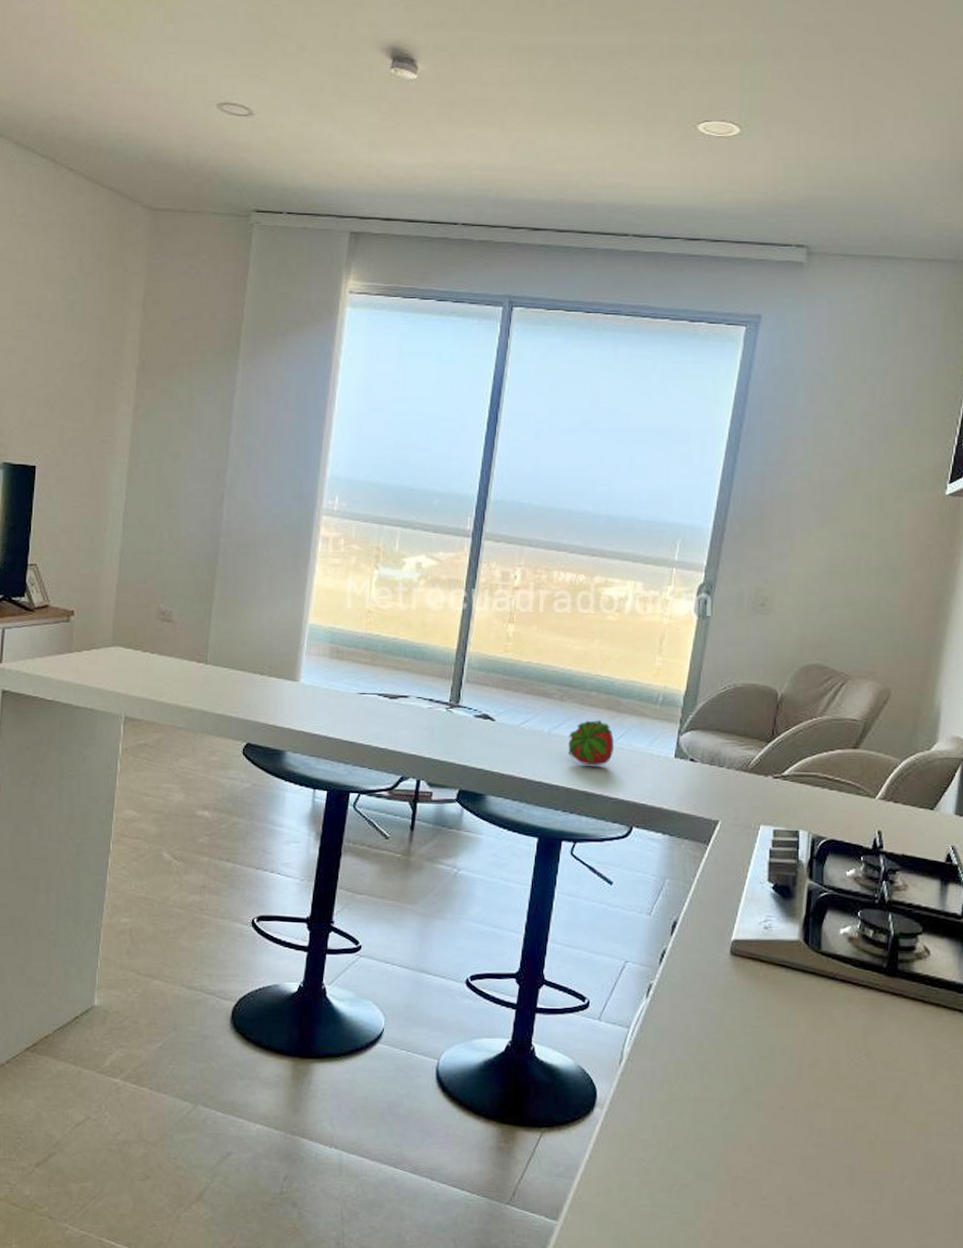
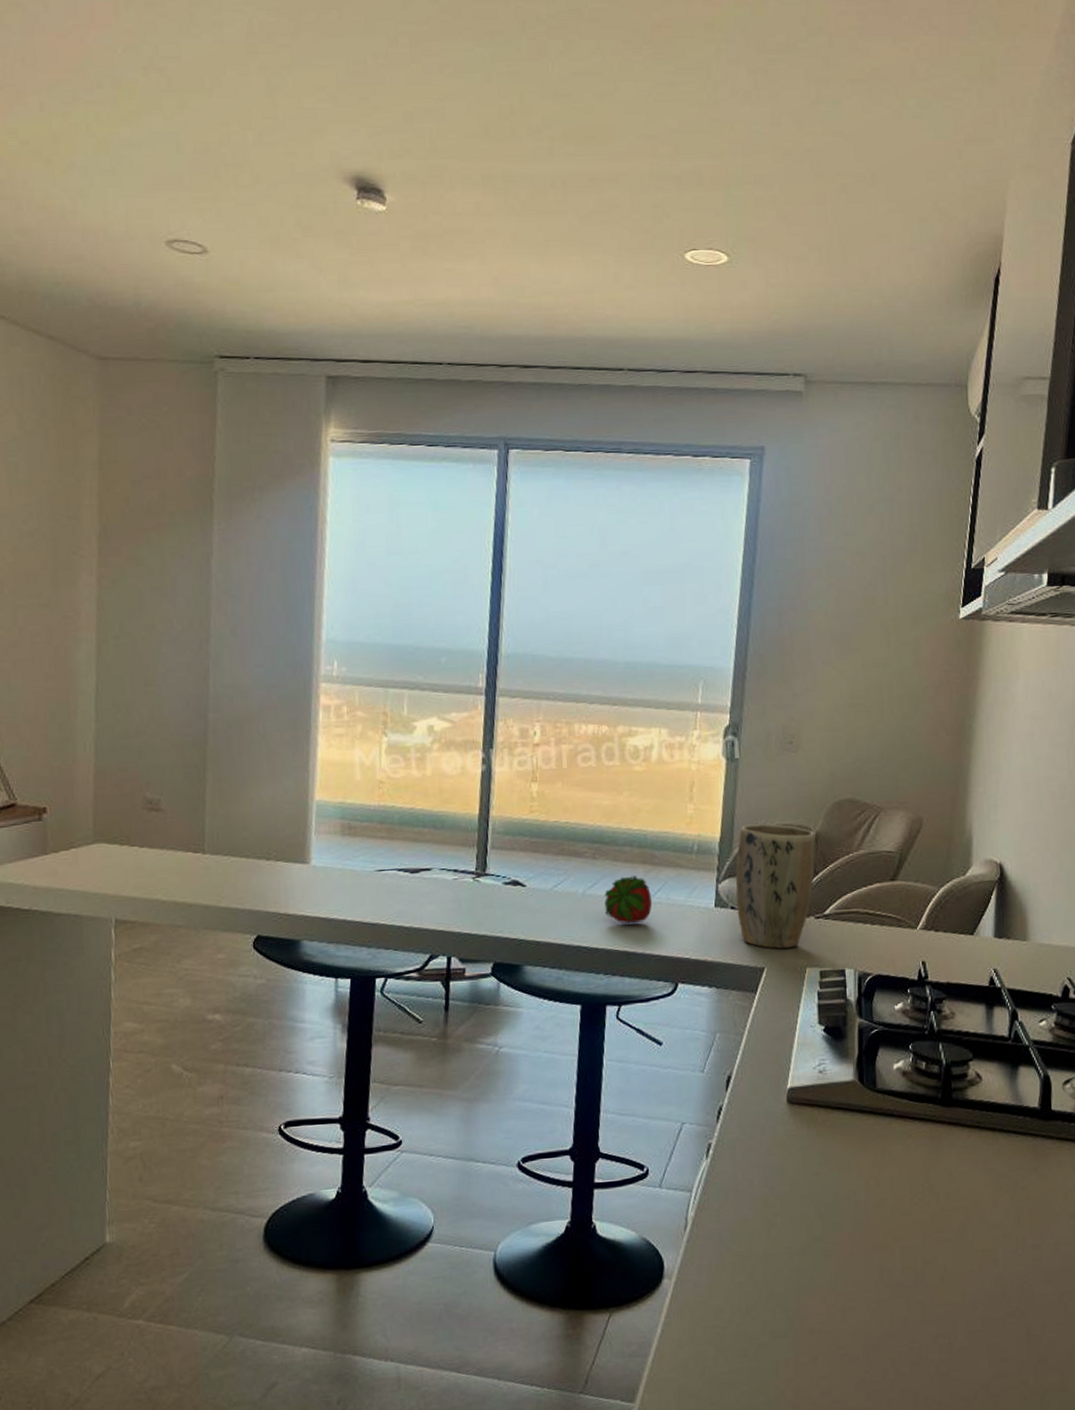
plant pot: none [696,681,780,804] -> present [735,824,816,949]

